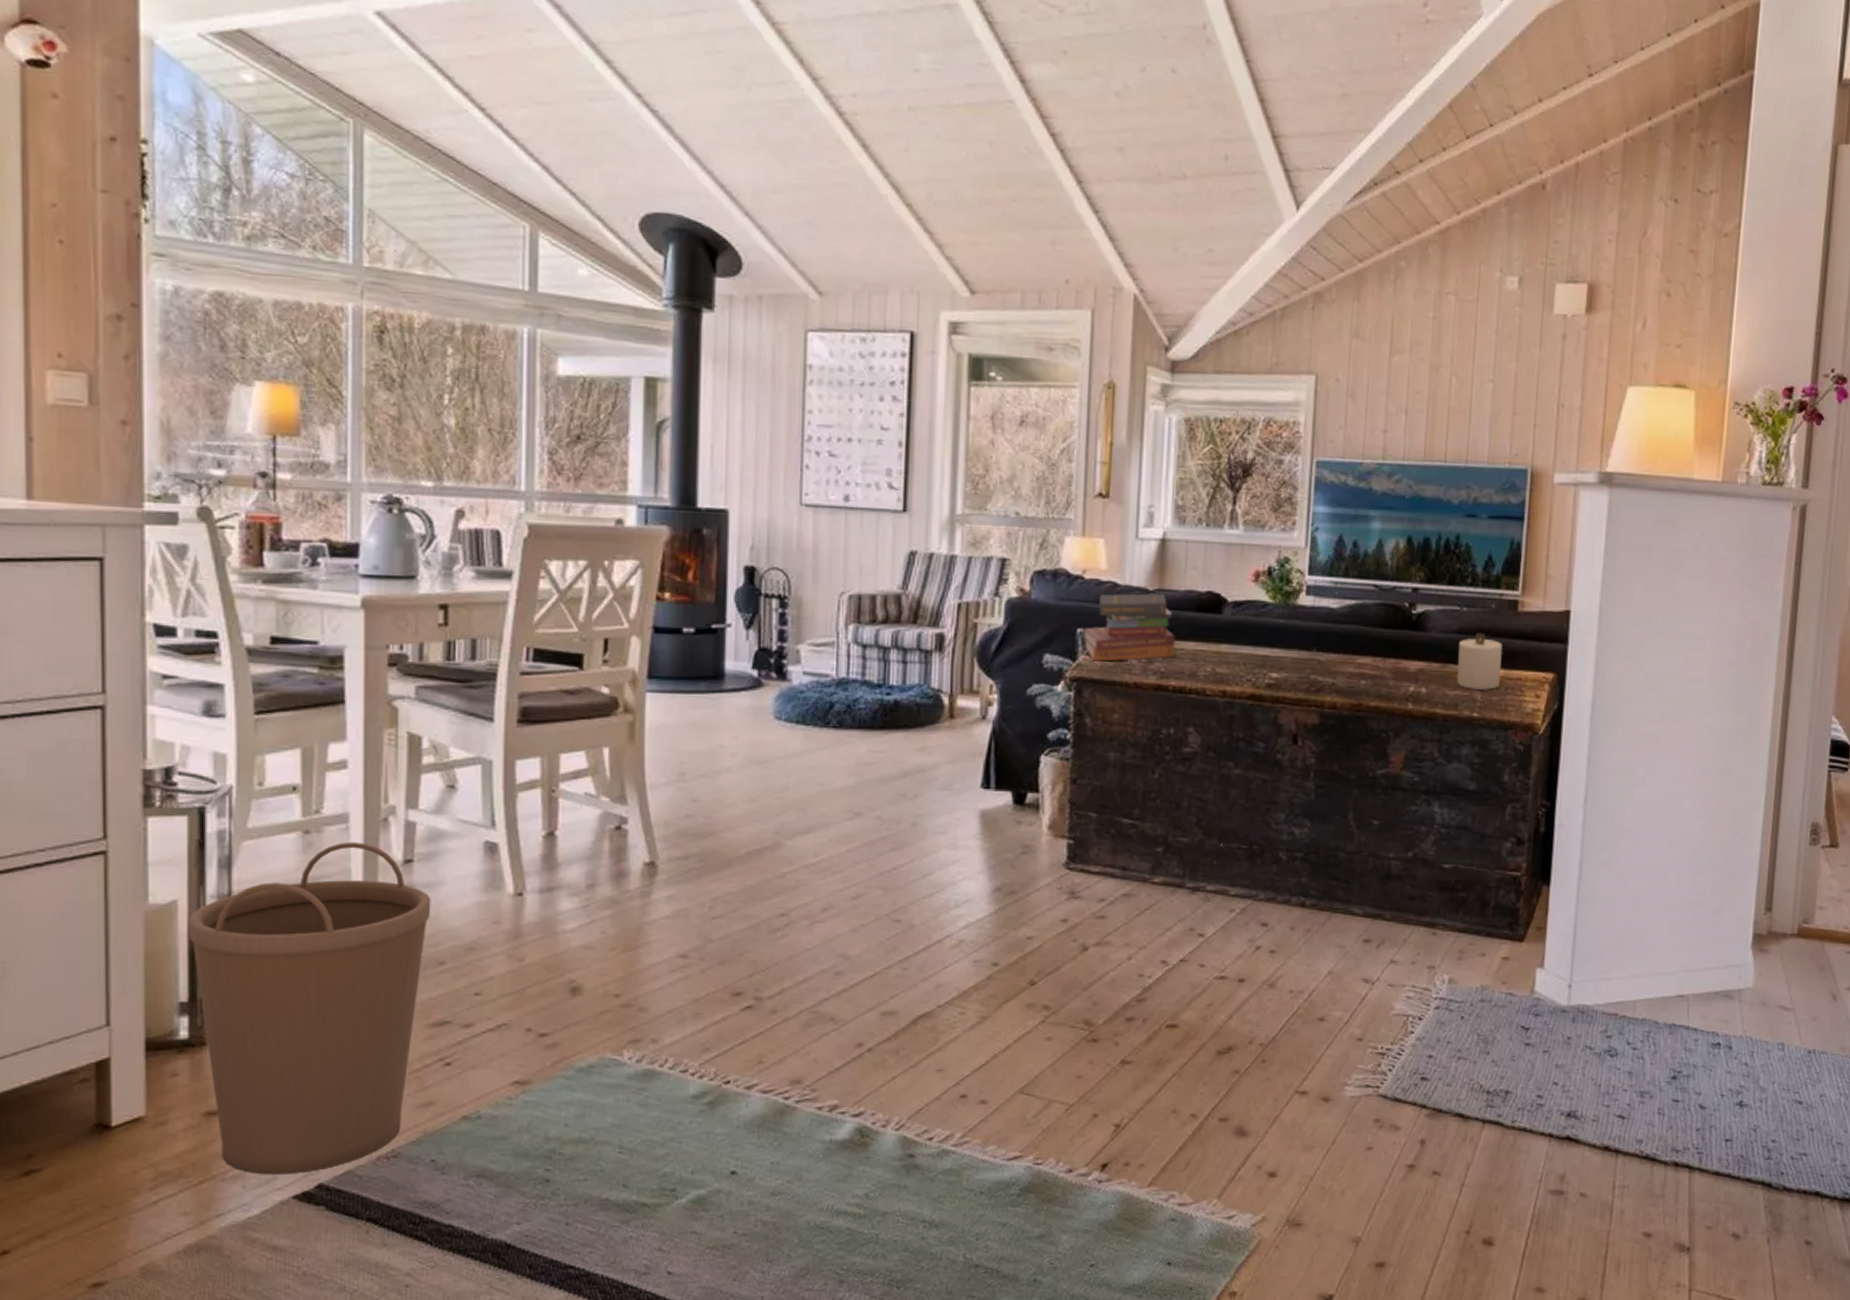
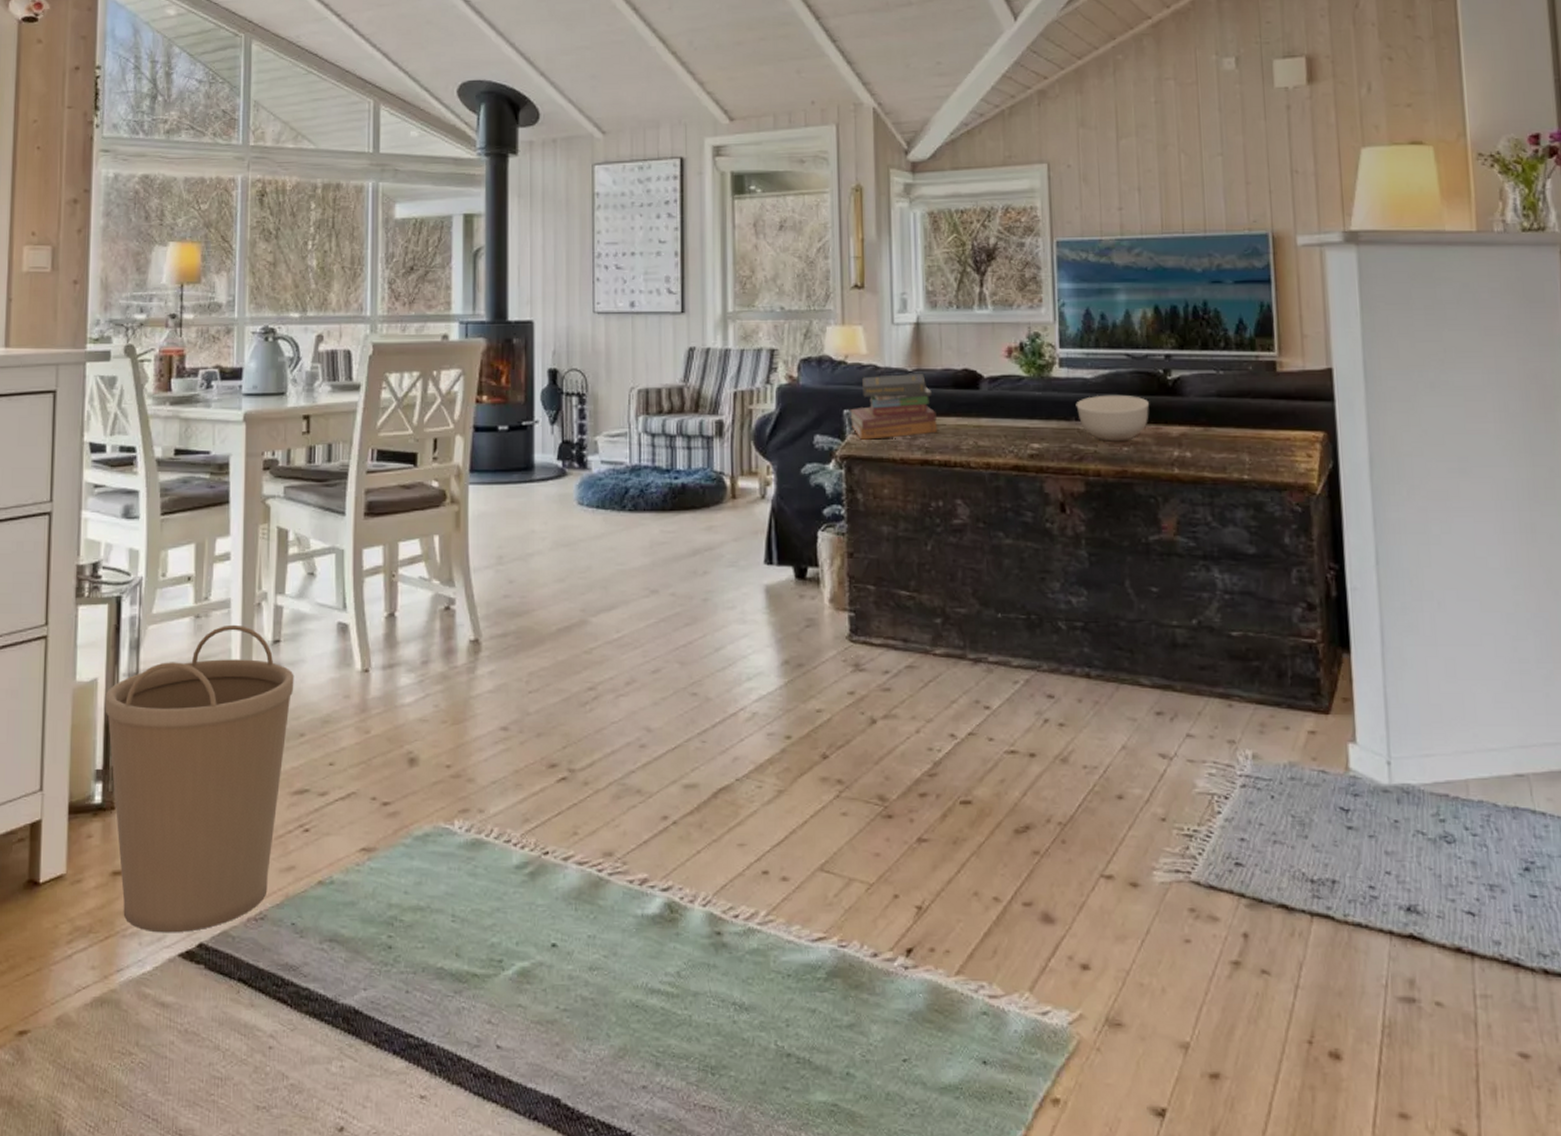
bowl: none [1318,626,1391,676] -> present [1076,394,1149,443]
candle: present [1456,632,1503,691] -> none [1218,395,1268,453]

